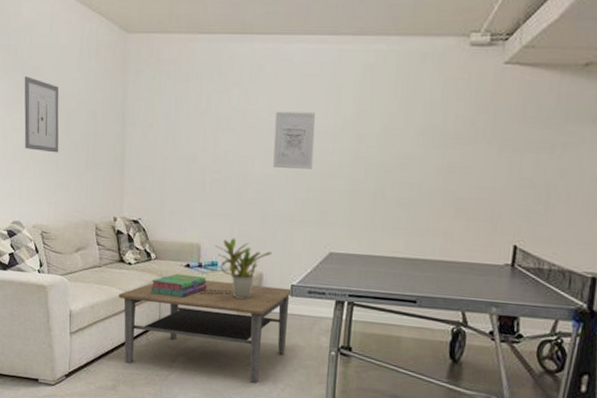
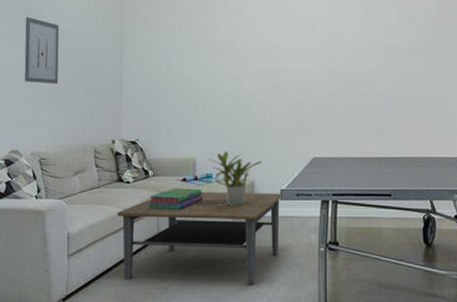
wall art: present [273,111,316,169] -> none [258,39,294,86]

